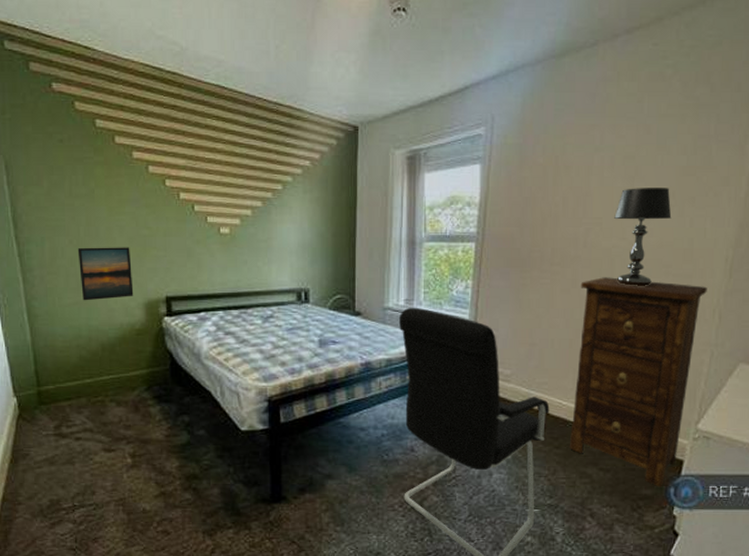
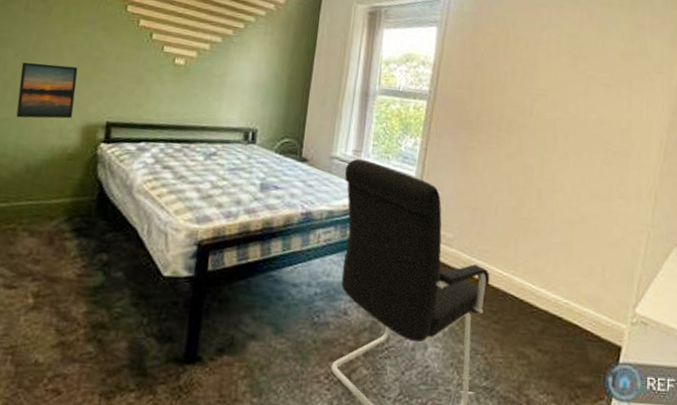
cabinet: present [570,277,707,487] -> none [509,147,644,375]
table lamp: present [614,188,672,286] -> none [559,65,611,161]

